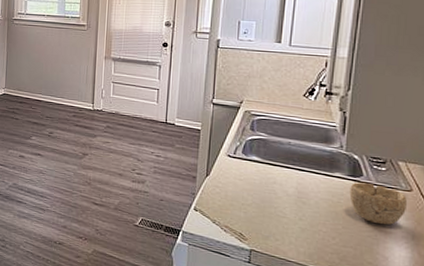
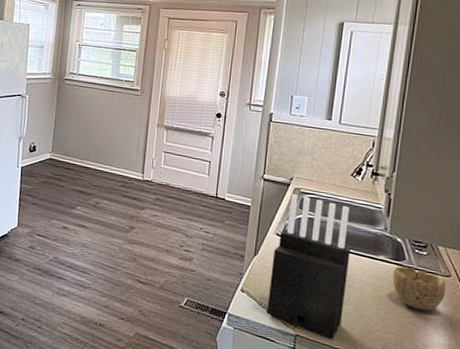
knife block: none [220,116,305,253] -> present [266,193,351,339]

